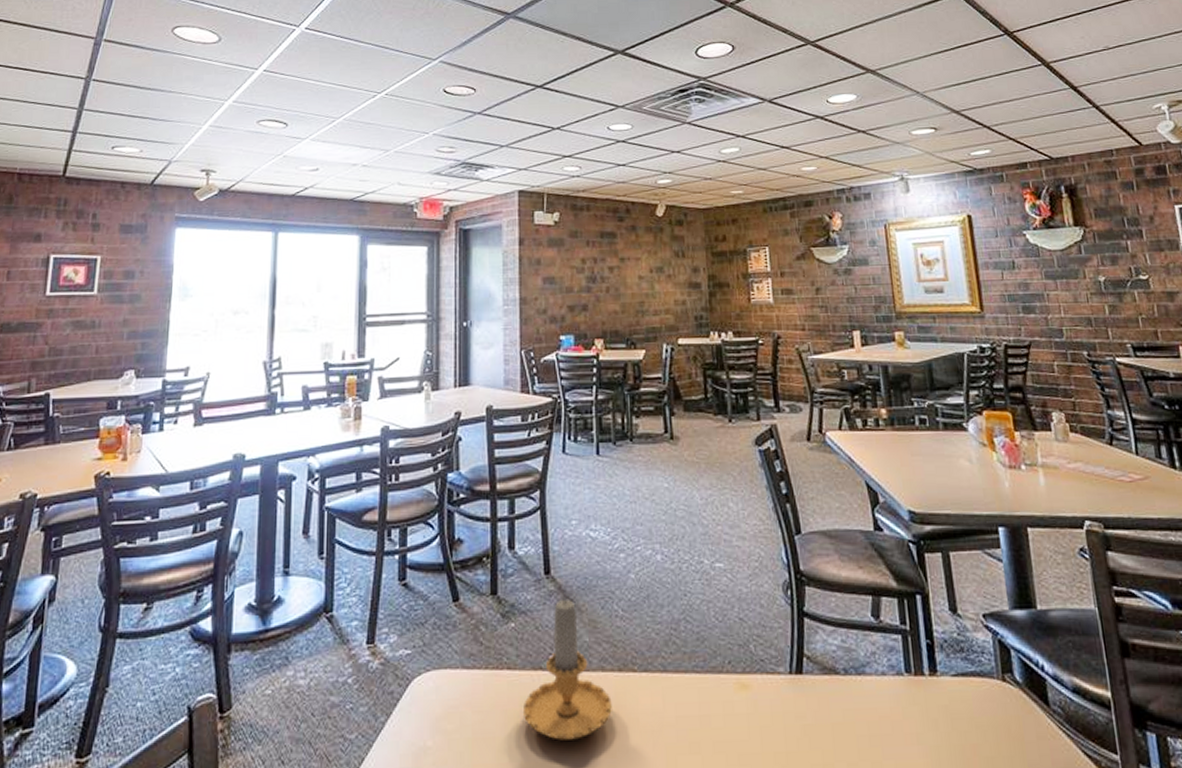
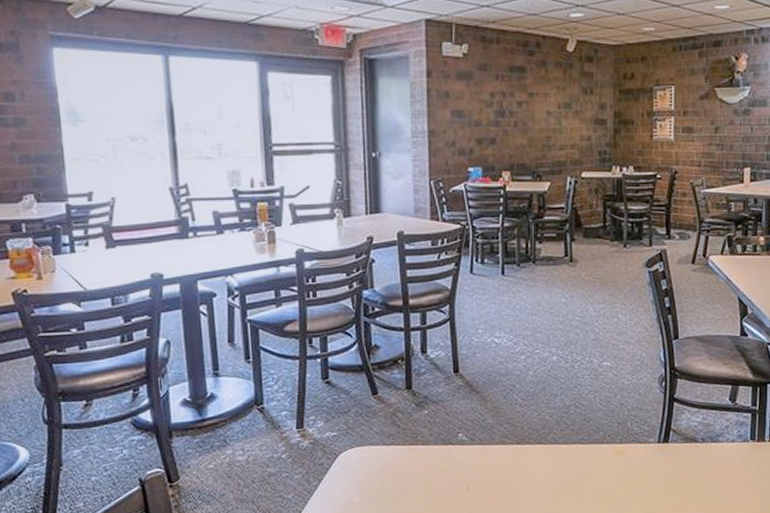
candle: present [524,597,612,741] -> none [436,390,511,494]

